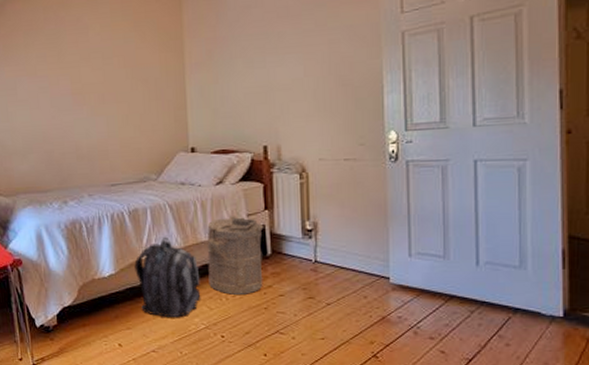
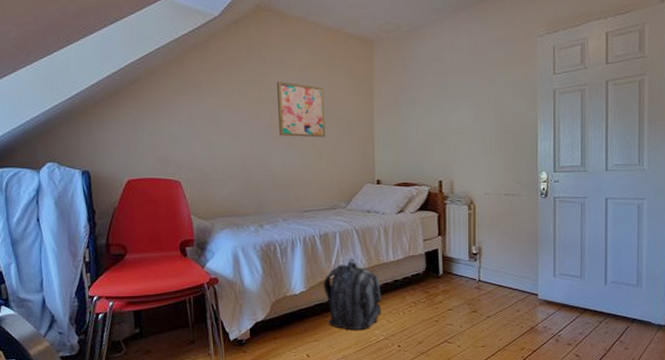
wall art: none [76,43,132,104] -> present [276,81,325,138]
laundry hamper: present [207,216,264,295] -> none [388,241,437,309]

